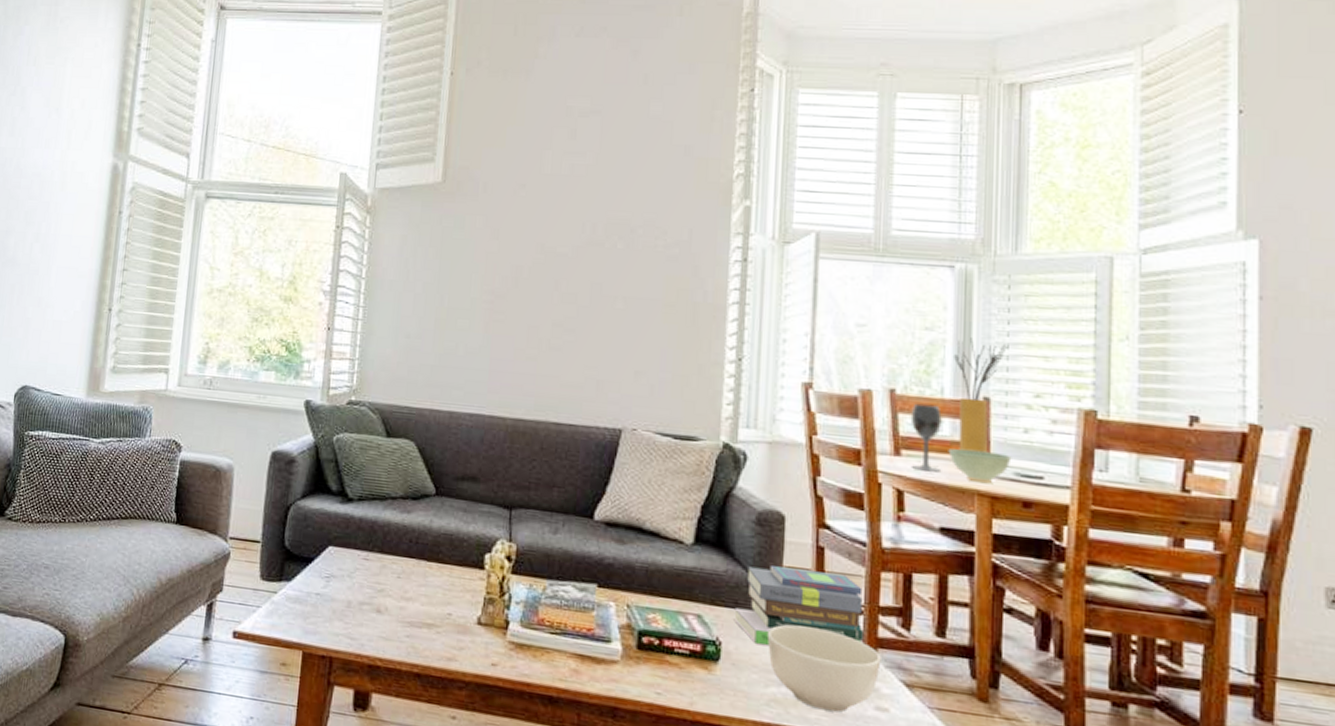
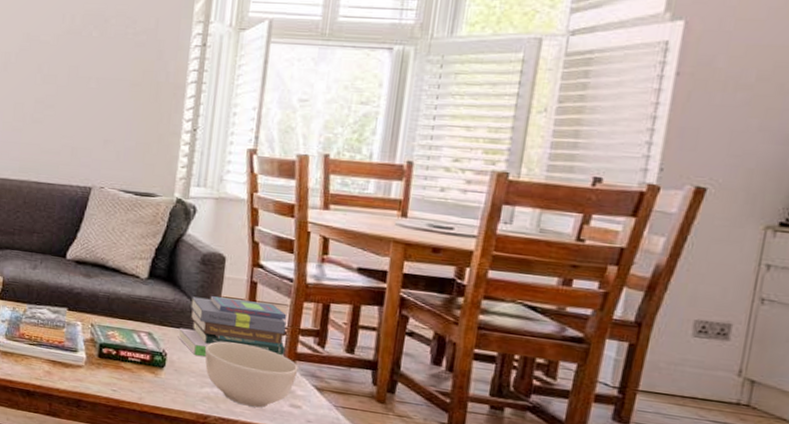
wine glass: present [910,403,942,473] -> none [338,166,369,224]
bowl: present [948,448,1012,484] -> none [371,204,427,233]
vase: present [954,338,1007,452] -> none [380,111,434,207]

